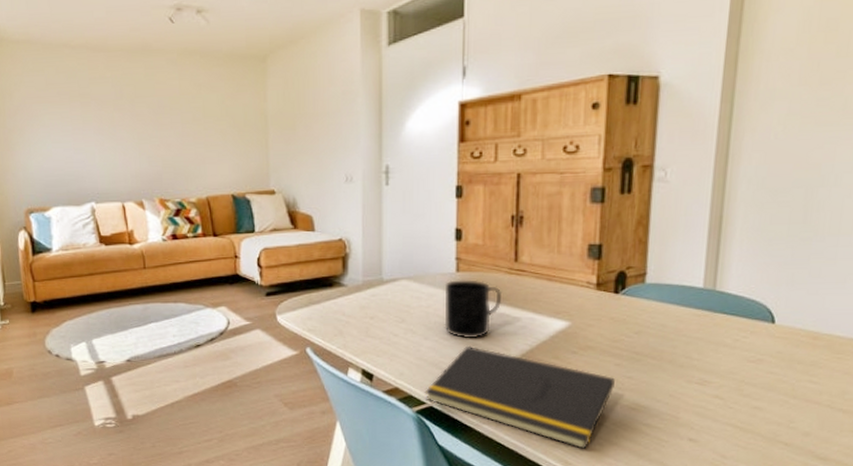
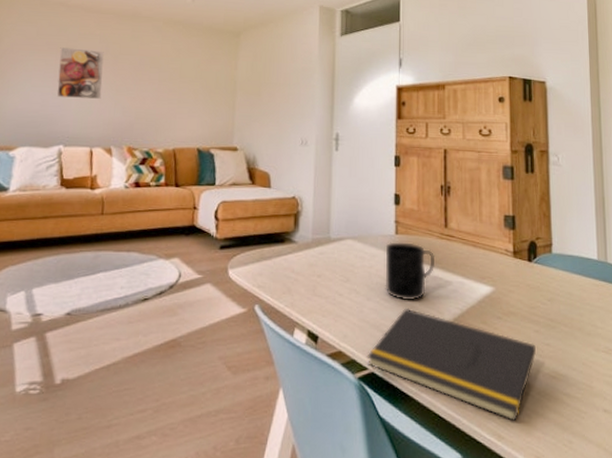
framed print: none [72,95,124,152] -> present [56,47,104,100]

